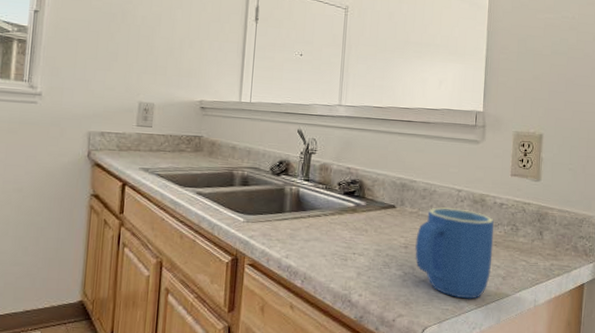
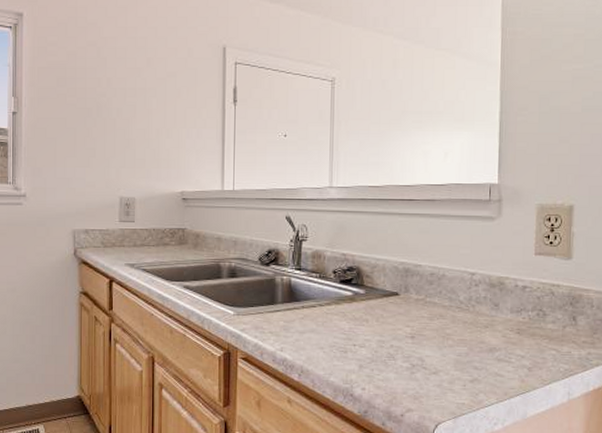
mug: present [414,207,494,299] -> none [422,293,516,393]

